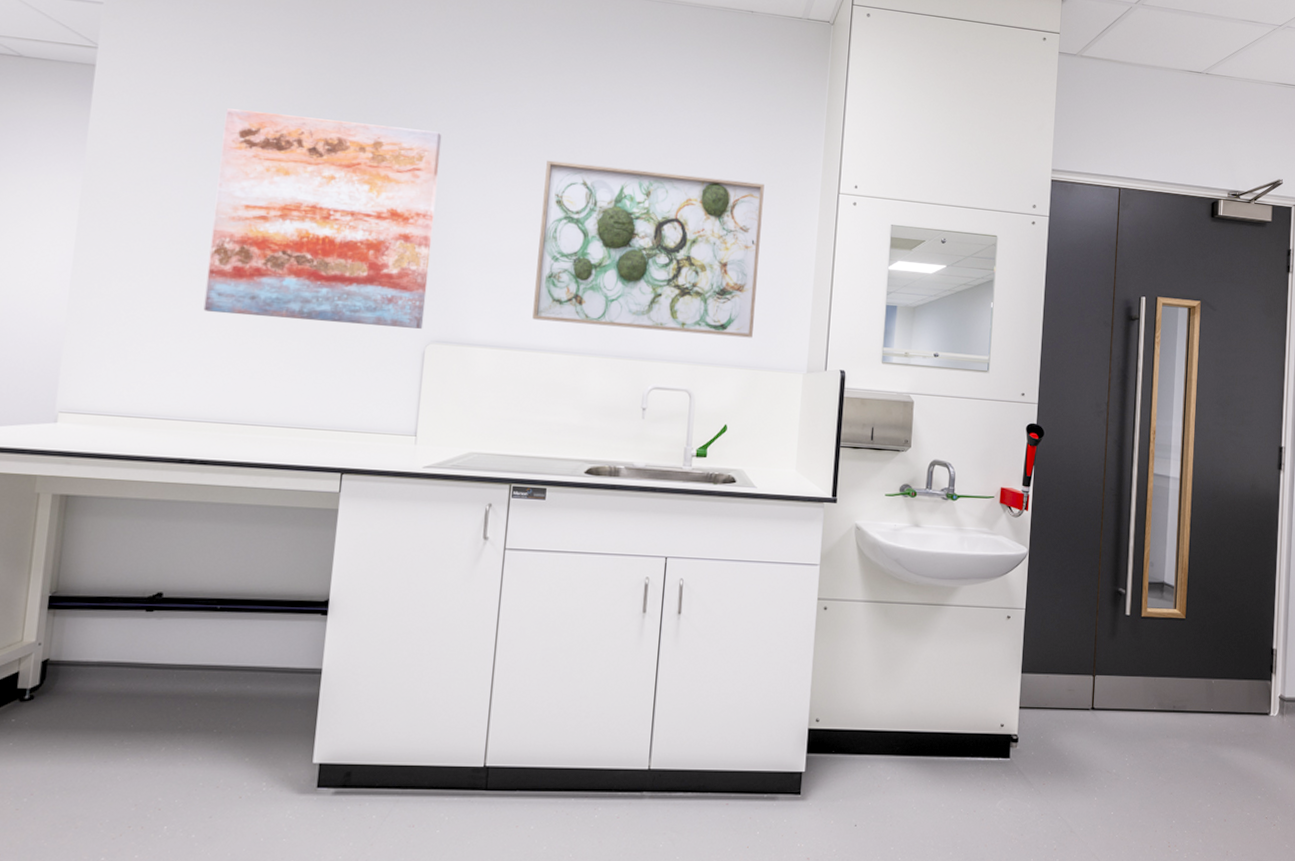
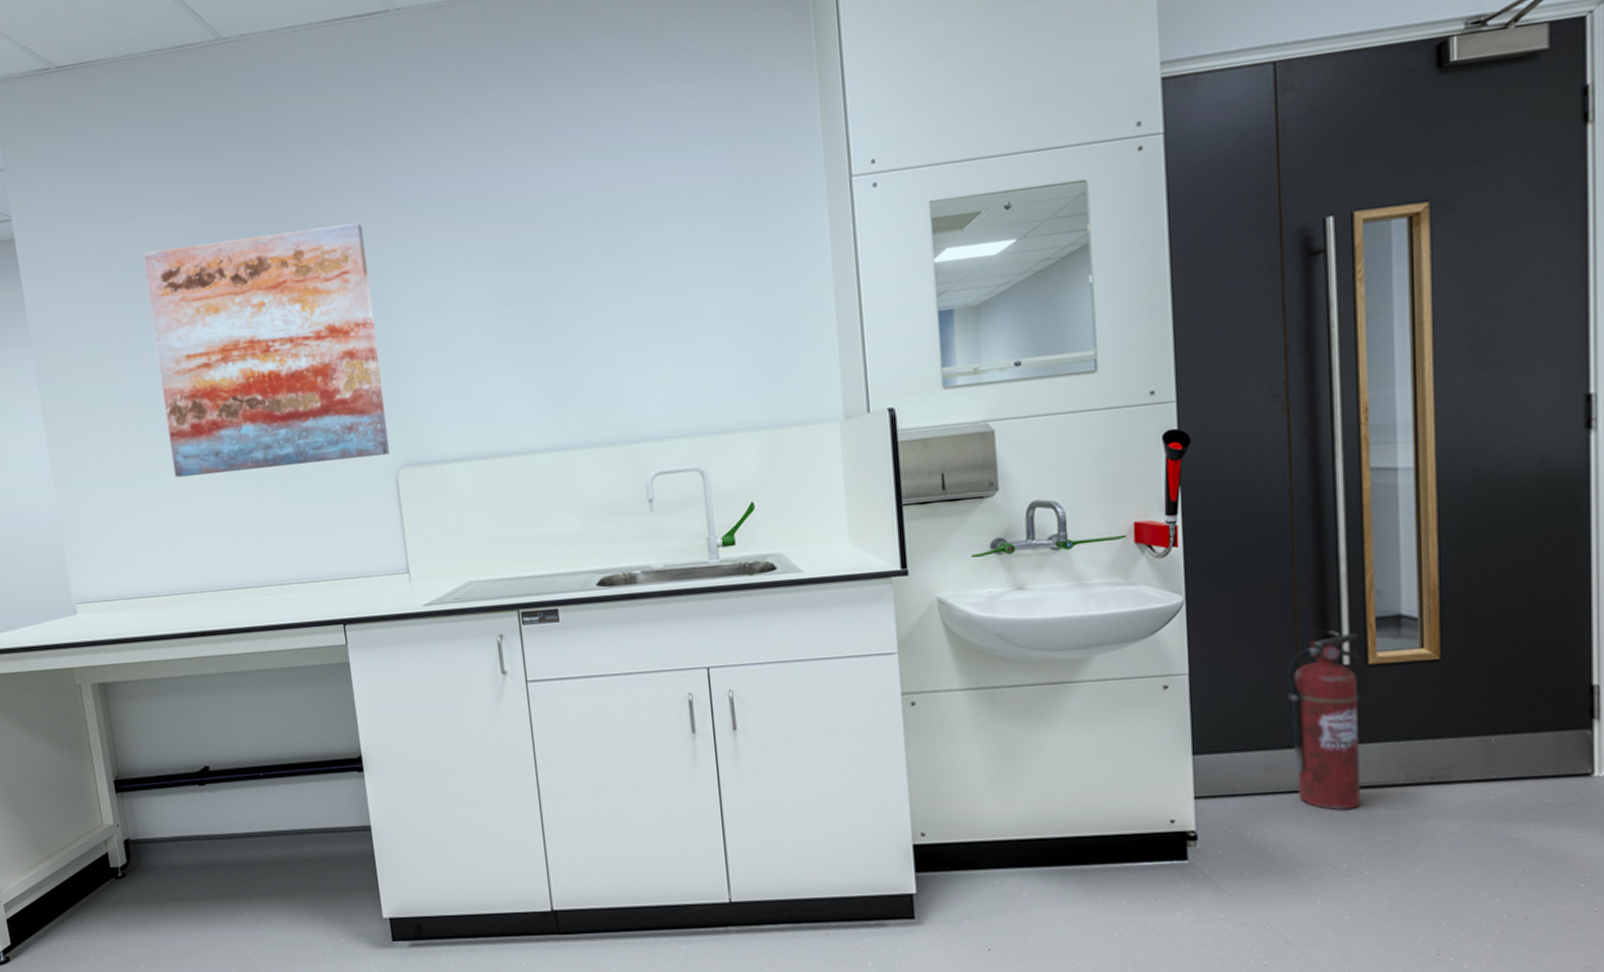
wall art: present [532,160,765,338] -> none [483,188,767,419]
fire extinguisher: none [1088,592,1137,727] -> present [1286,634,1360,811]

